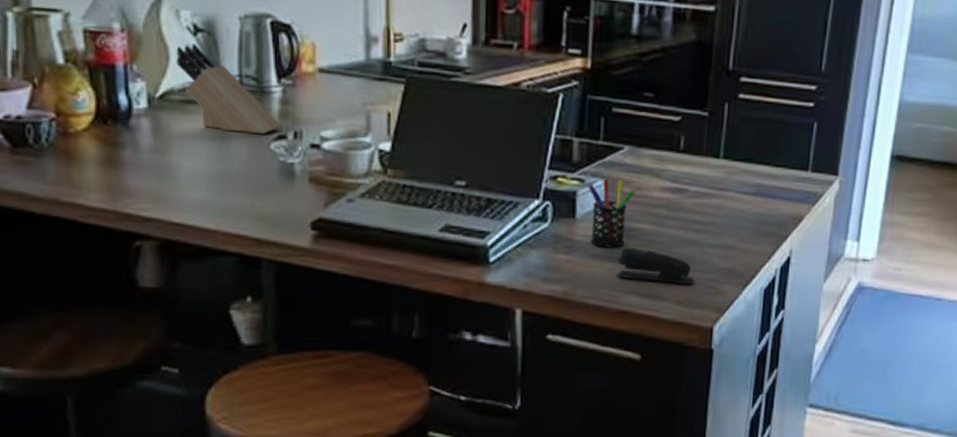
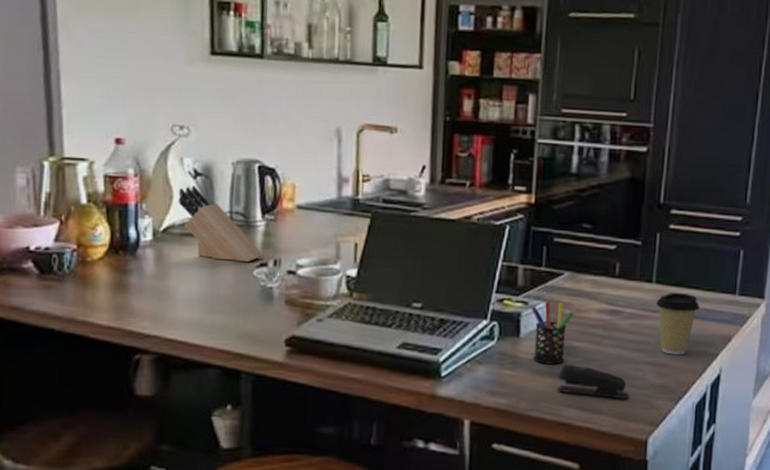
coffee cup: none [723,168,770,237] -> present [655,292,700,355]

